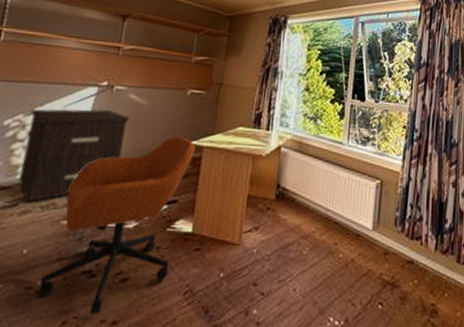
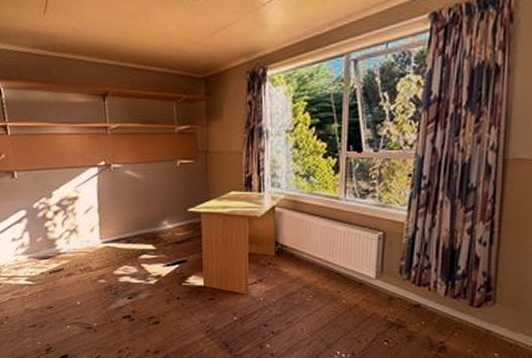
nightstand: present [18,108,130,203] -> none [50,187,132,268]
office chair: present [37,136,195,315] -> none [95,205,194,347]

